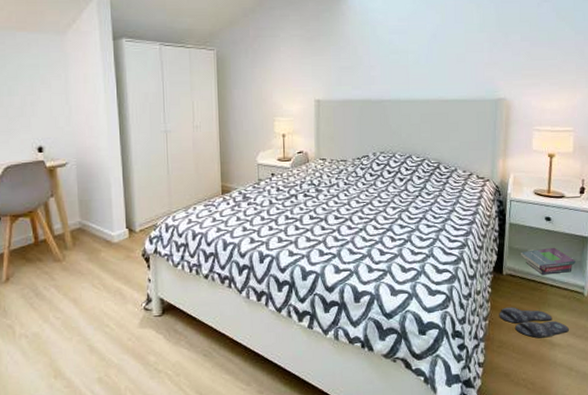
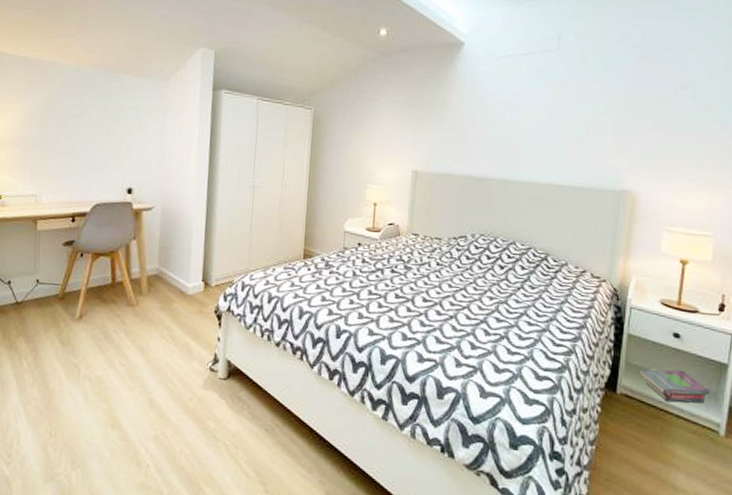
slippers: present [499,307,569,338] -> none [609,433,698,479]

